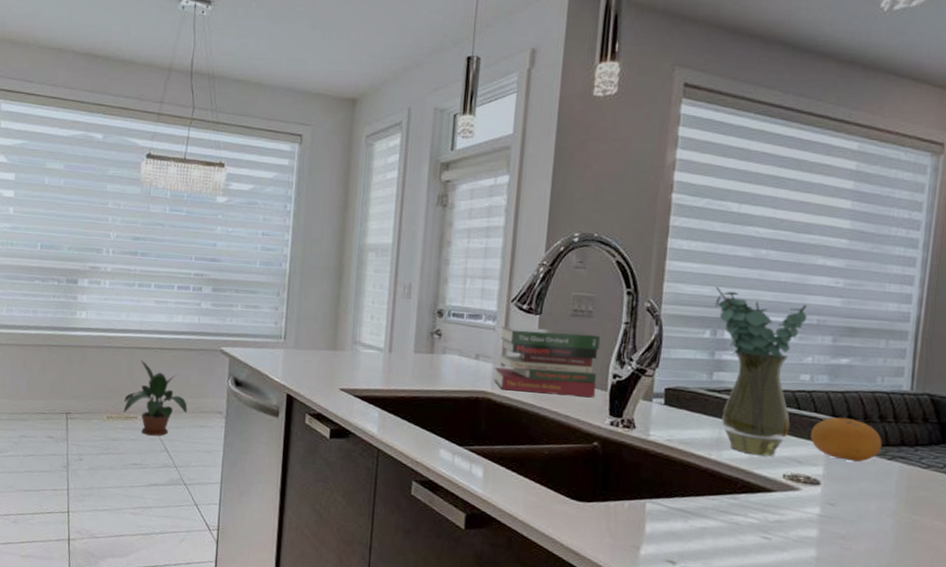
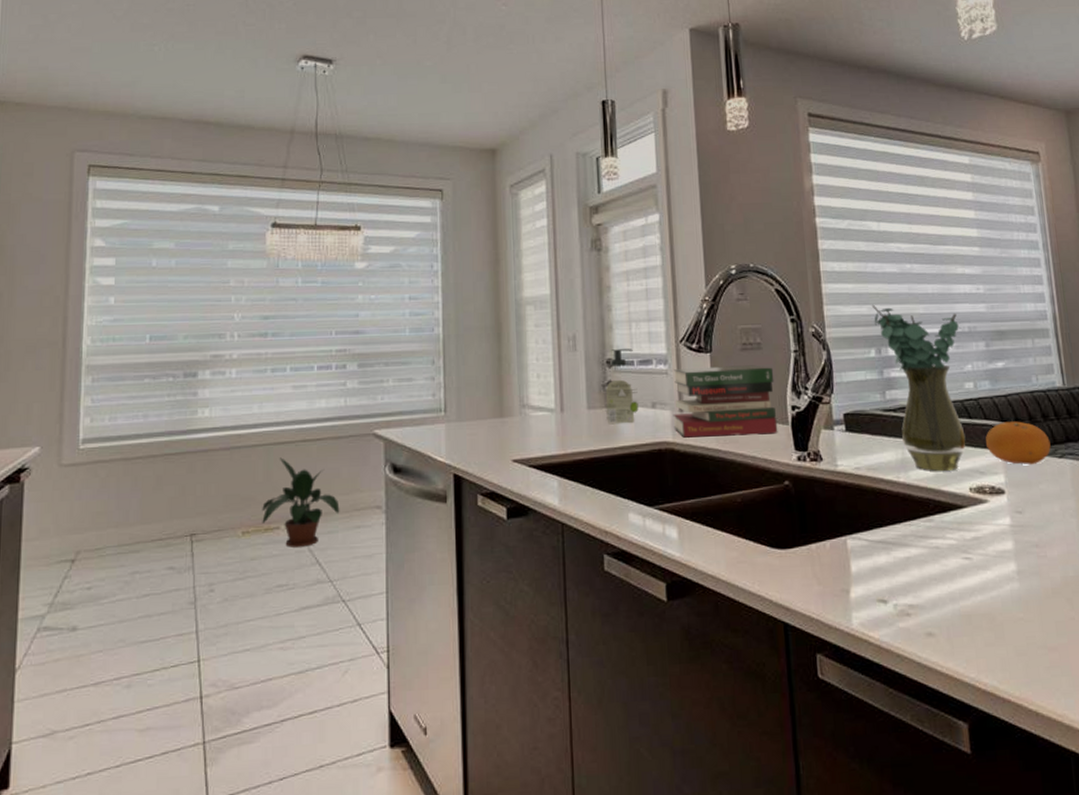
soap dispenser: none [430,301,465,371] -> present [603,348,639,425]

